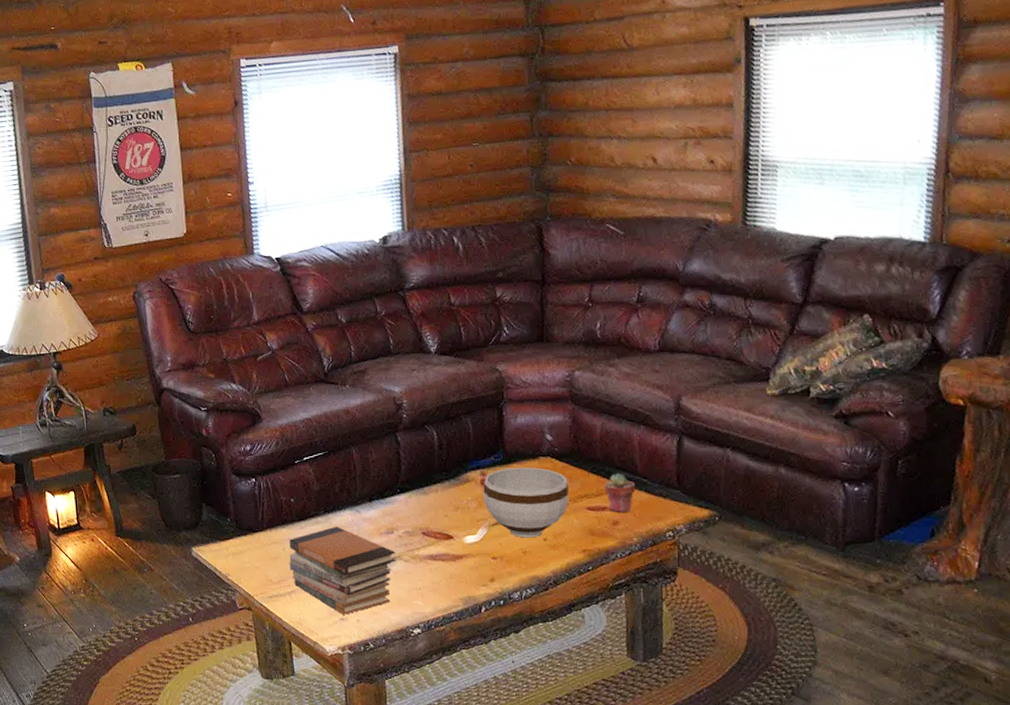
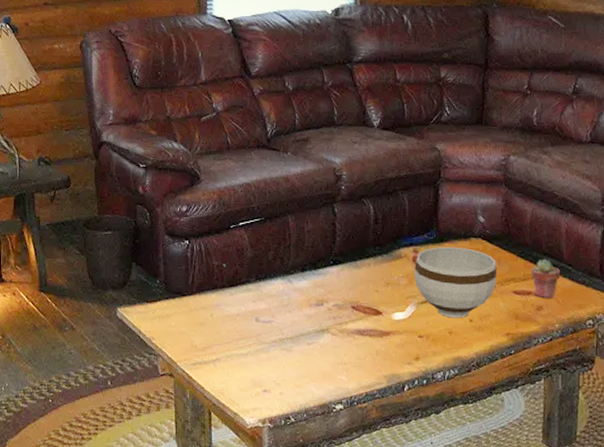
book stack: present [289,526,397,615] -> none [216,294,324,386]

